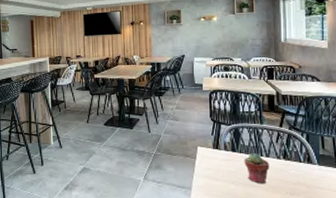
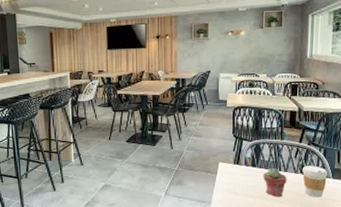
coffee cup: none [285,151,312,185] -> present [302,166,327,198]

